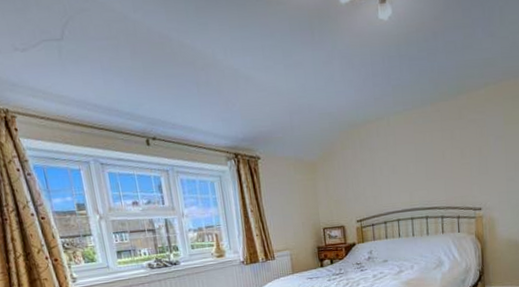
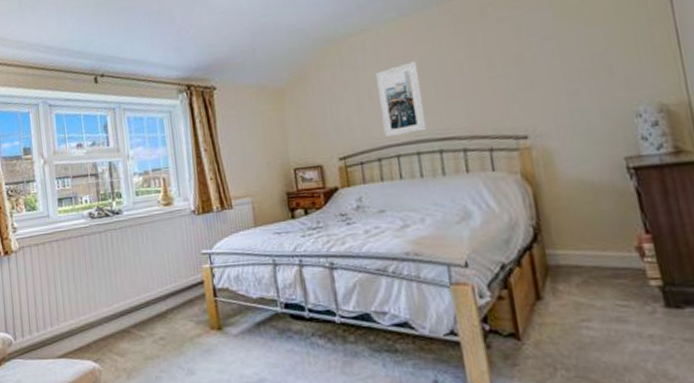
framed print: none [385,147,419,206] -> present [376,61,427,137]

